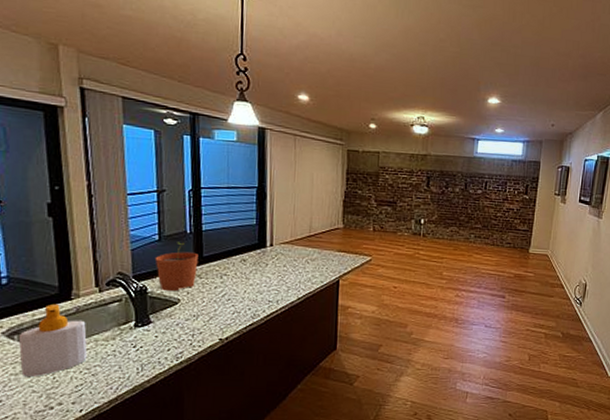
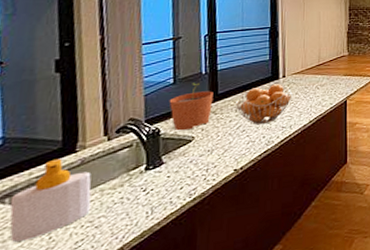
fruit basket: none [221,252,281,296] -> present [236,84,293,125]

